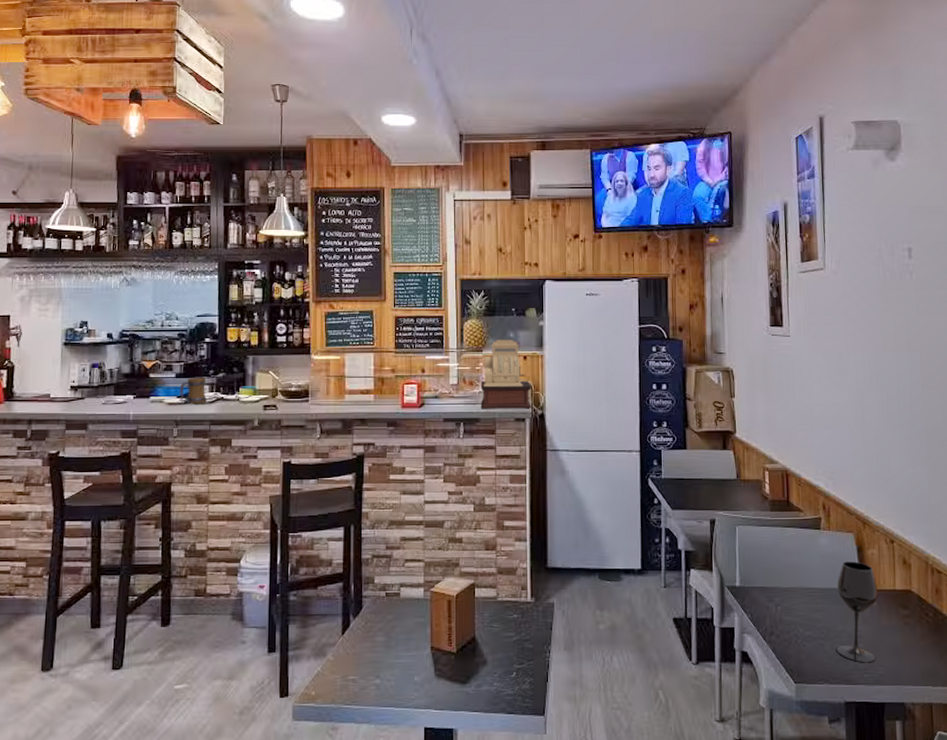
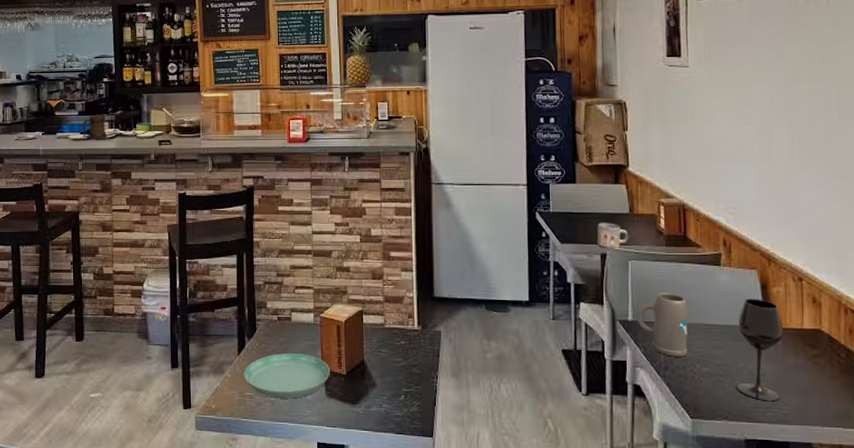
saucer: none [348,632,439,682] -> present [244,353,330,399]
cash register: present [481,340,531,409] -> none [365,75,416,144]
mug: none [706,488,737,515] -> present [596,222,629,249]
beer mug: none [744,557,792,622] -> present [637,293,688,357]

